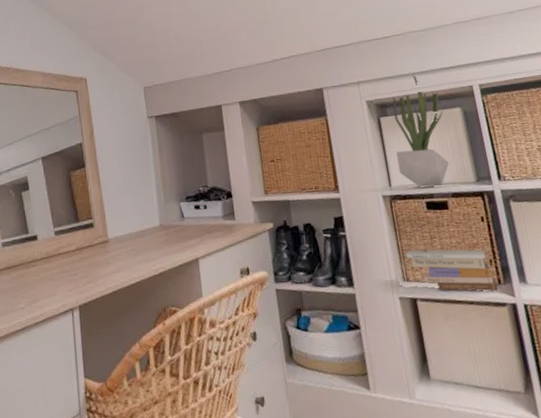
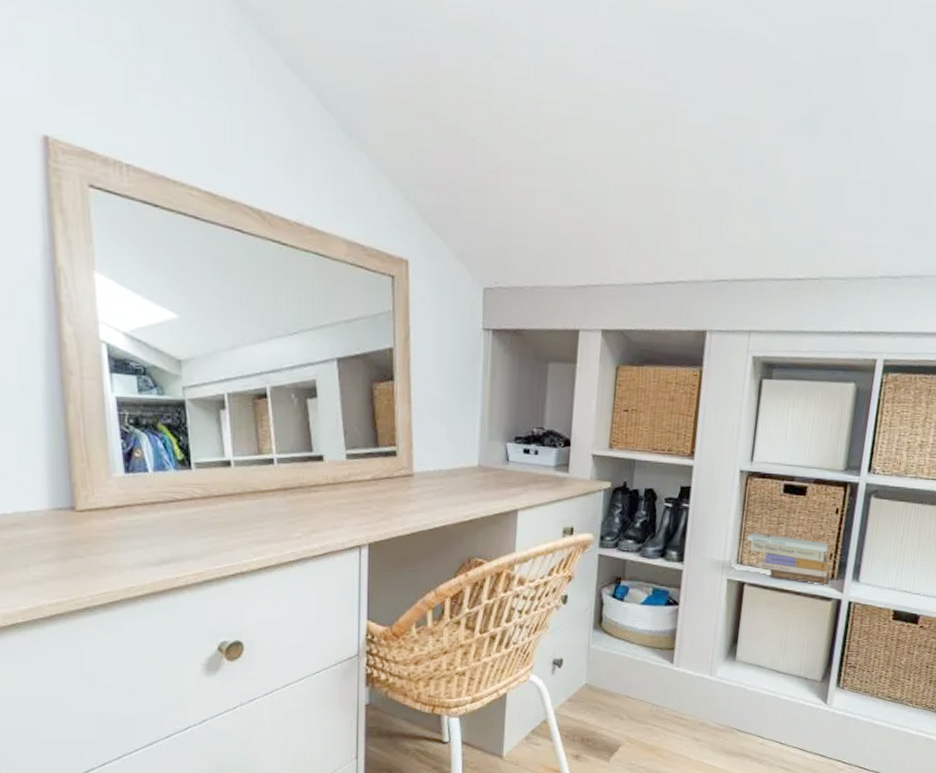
potted plant: present [392,74,449,187] -> none [766,333,836,470]

